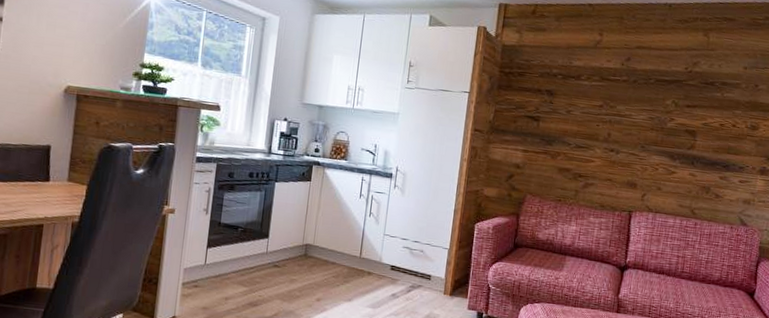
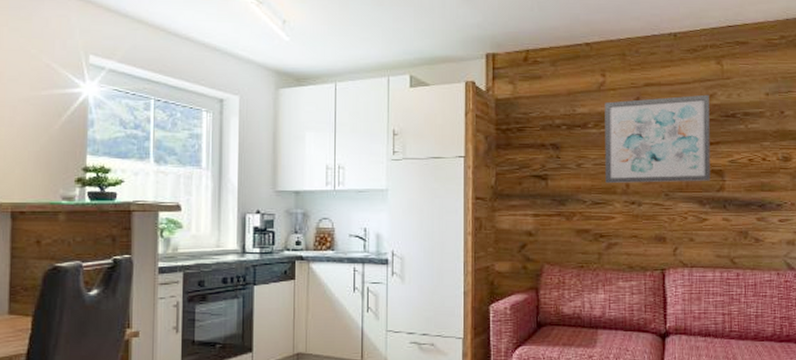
wall art: none [590,58,693,139] -> present [605,94,711,184]

